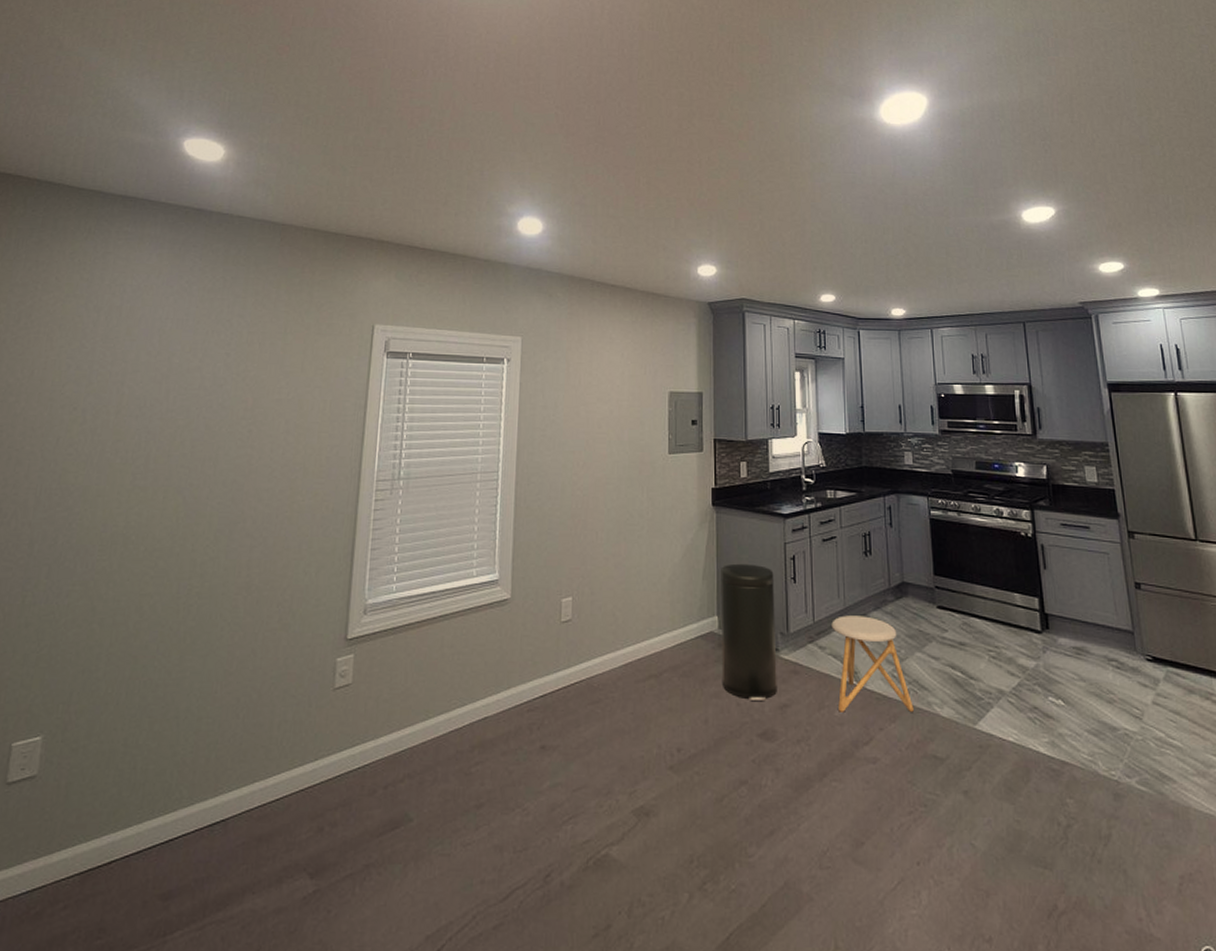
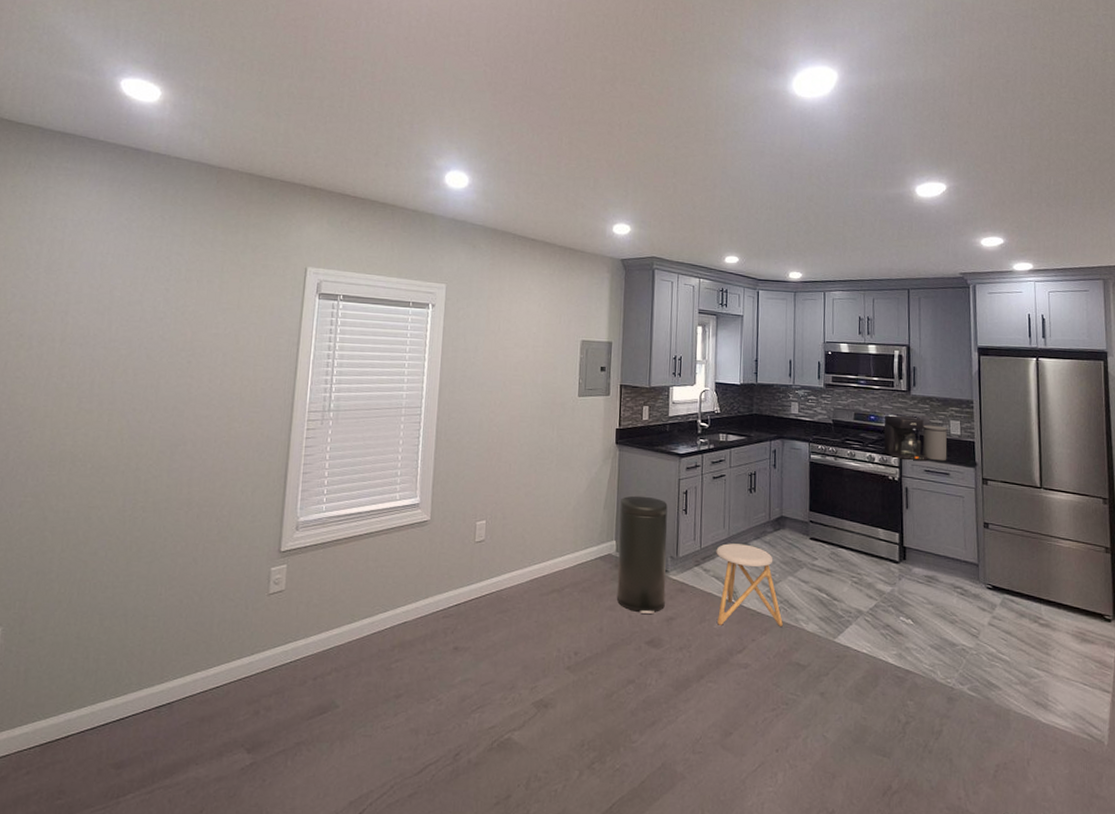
coffee maker: none [1009,463,1064,514] -> present [883,415,928,461]
canister: none [1054,472,1085,513] -> present [922,425,947,461]

